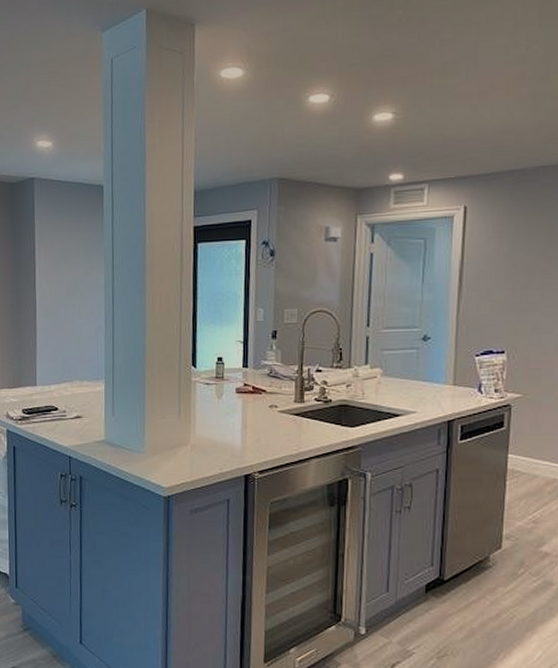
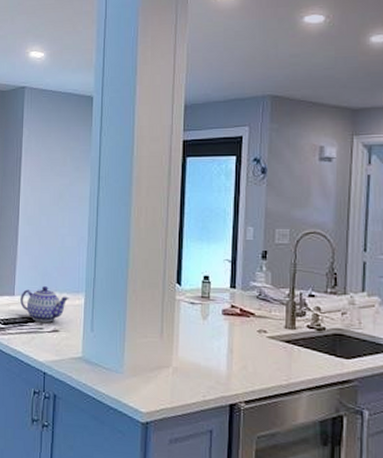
teapot: none [42,375,90,410] -> present [20,286,69,322]

